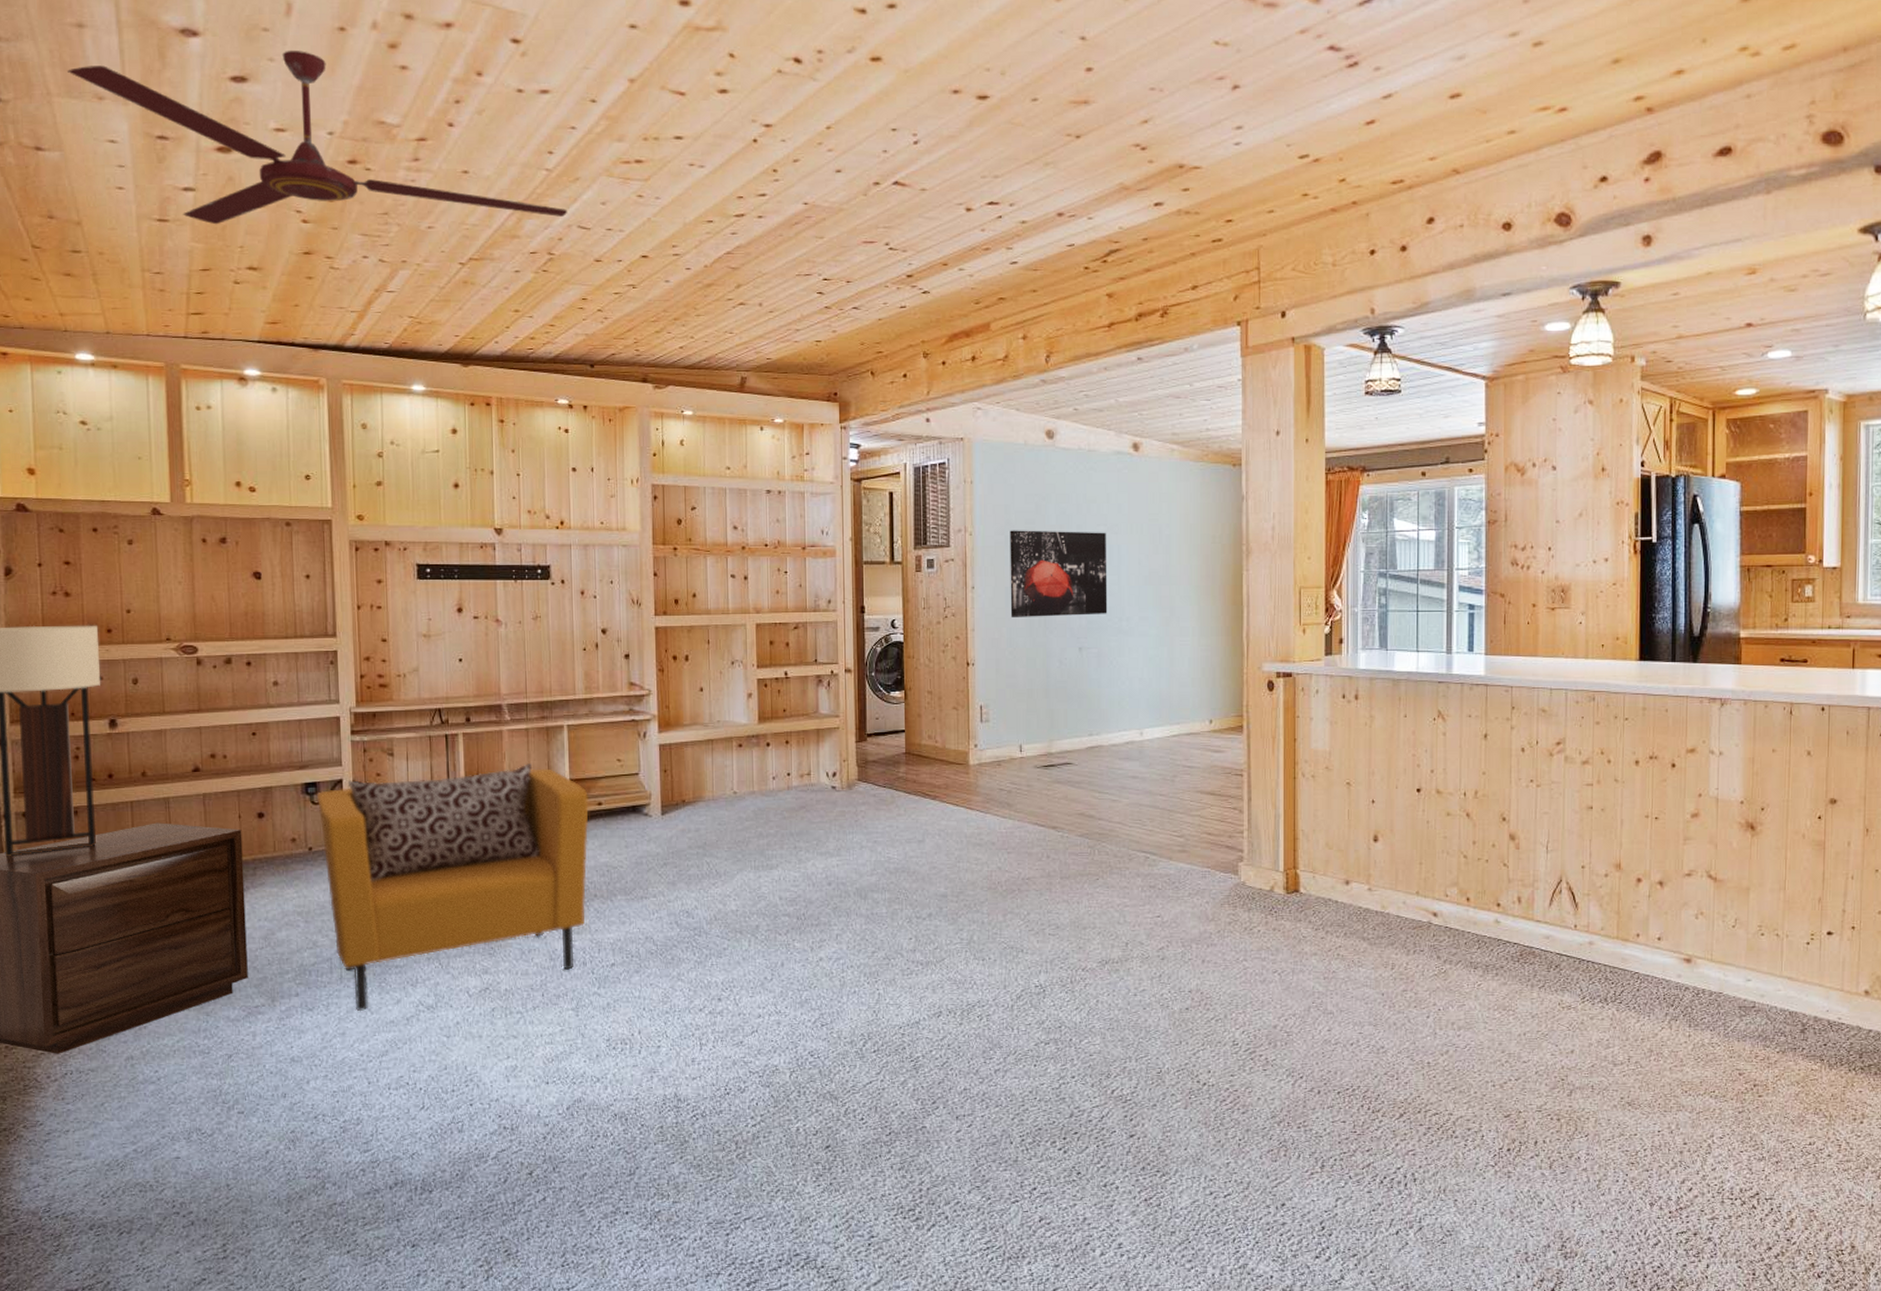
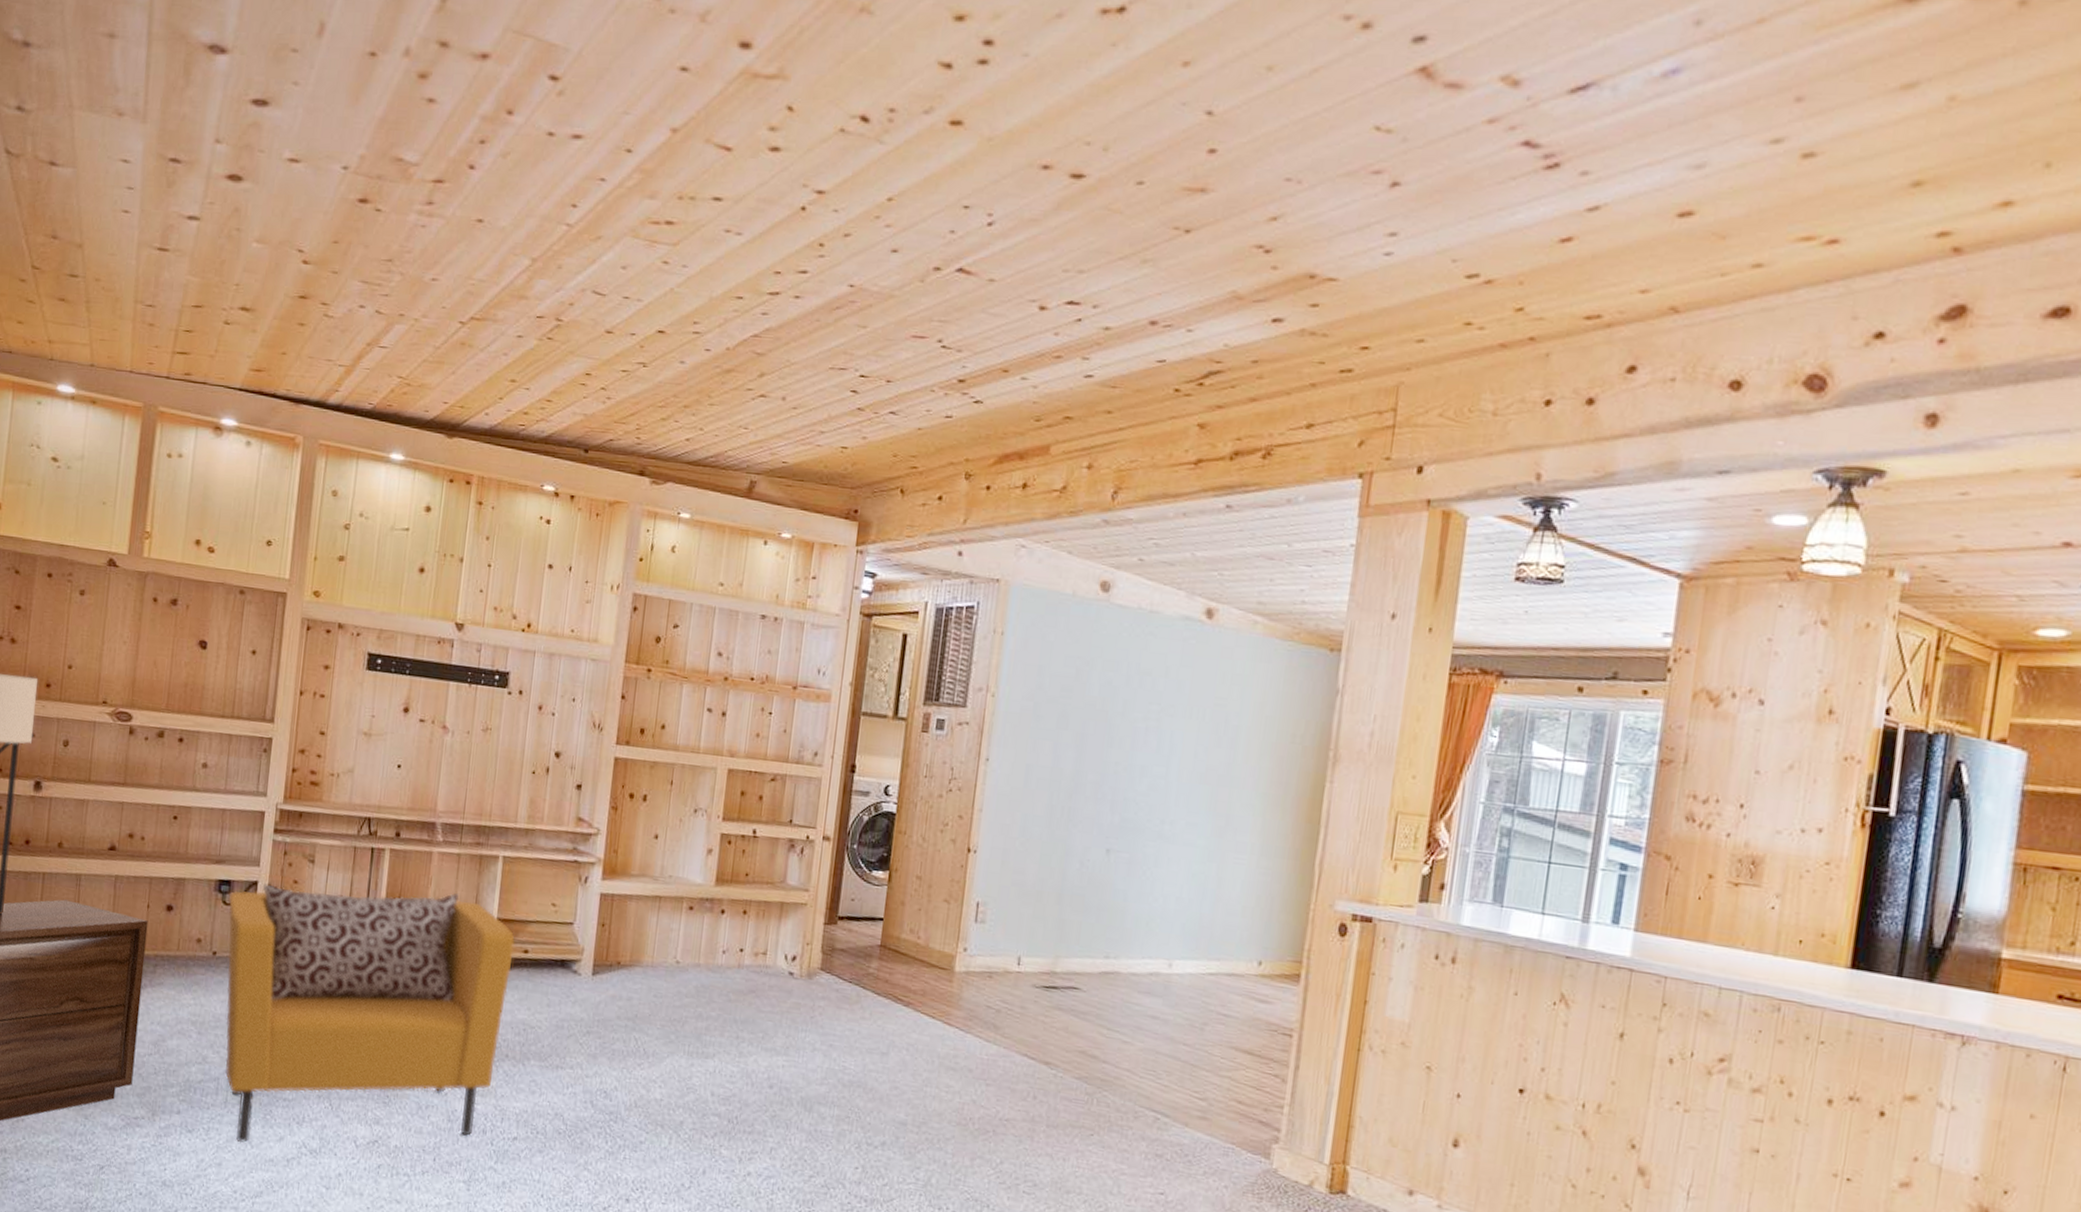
ceiling fan: present [68,50,567,225] -> none [92,74,583,279]
wall art: present [1010,530,1108,617] -> none [1028,696,1159,813]

